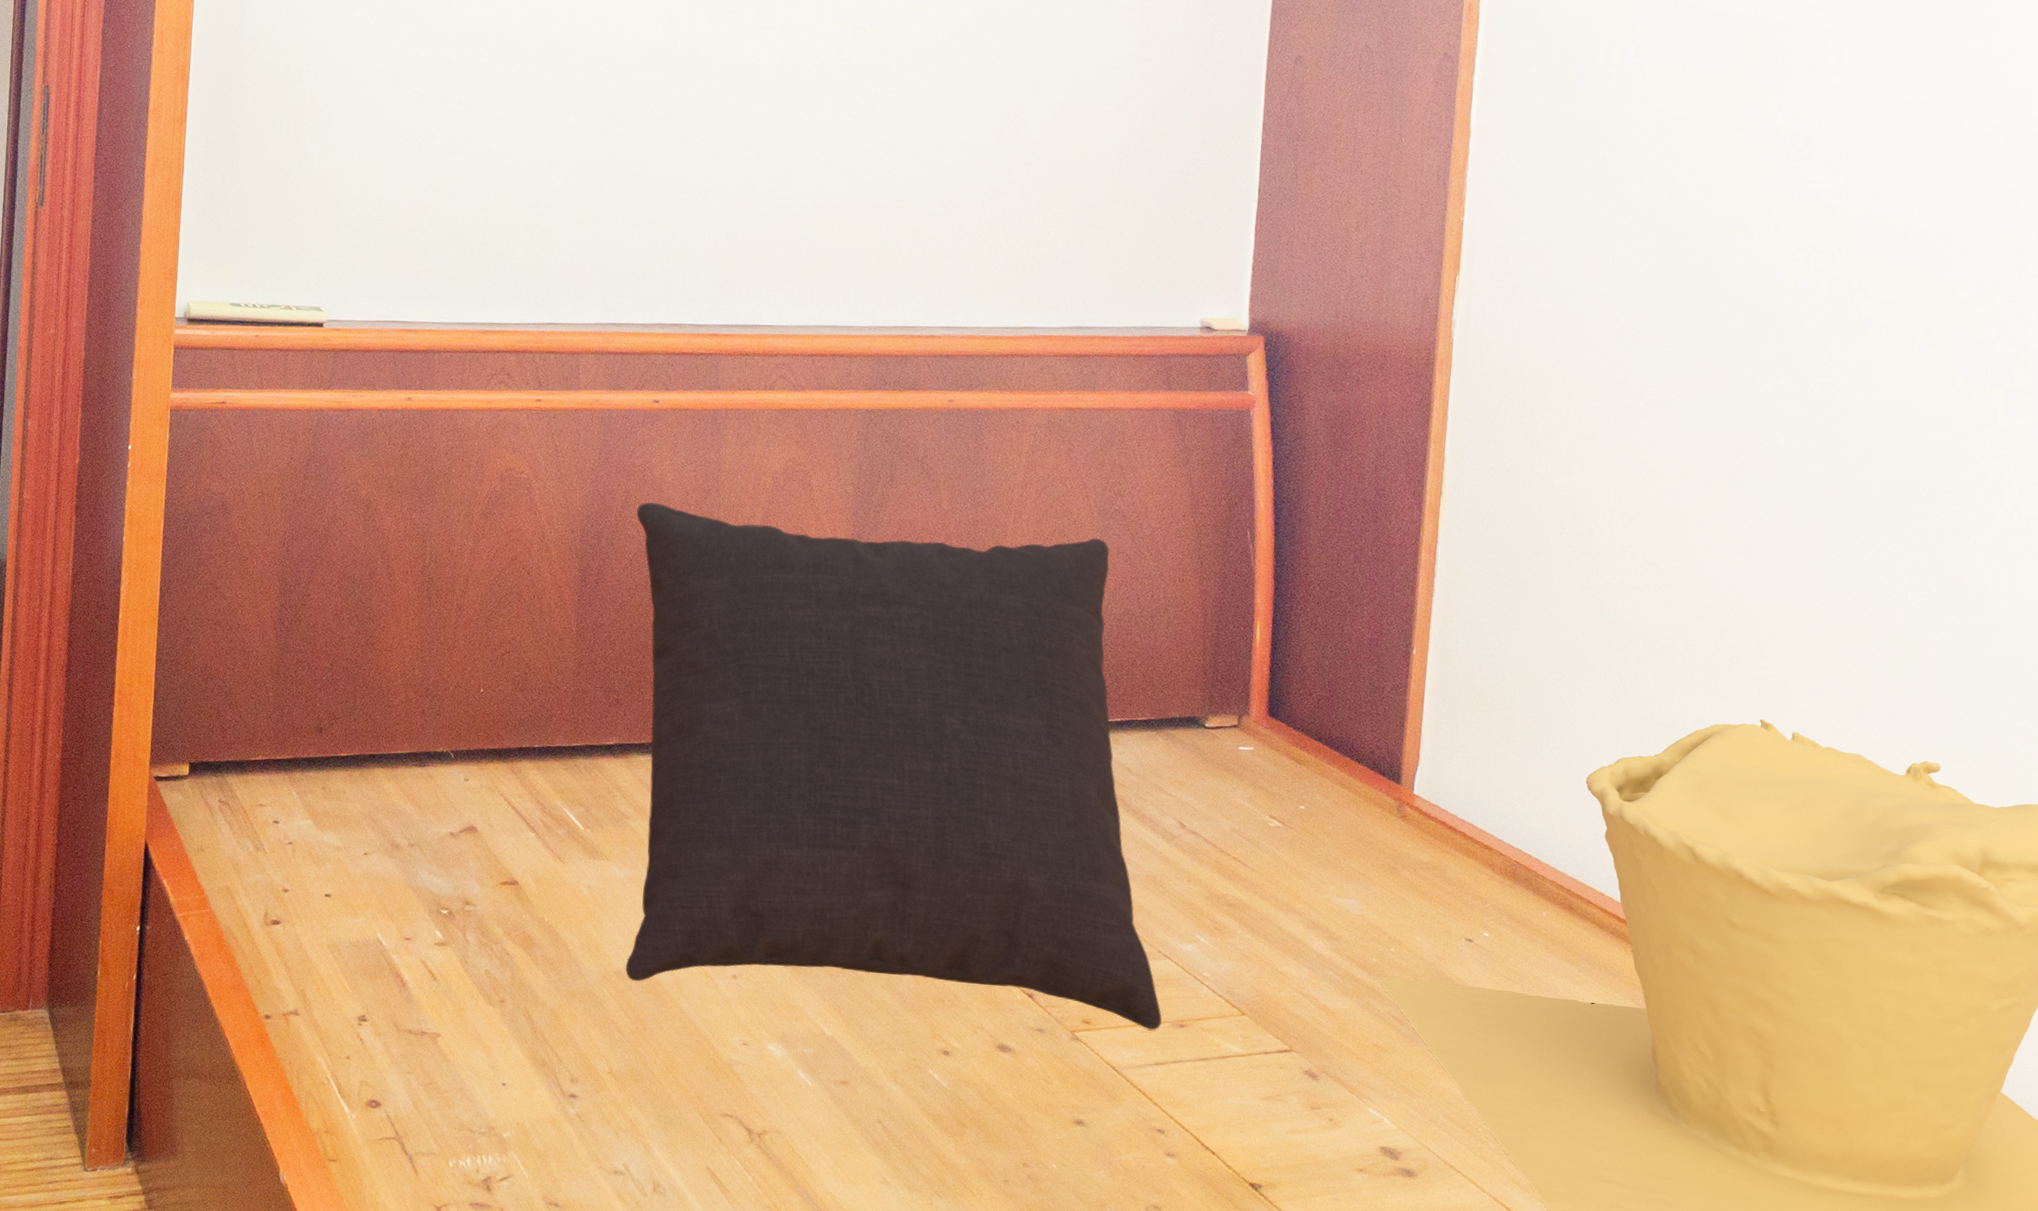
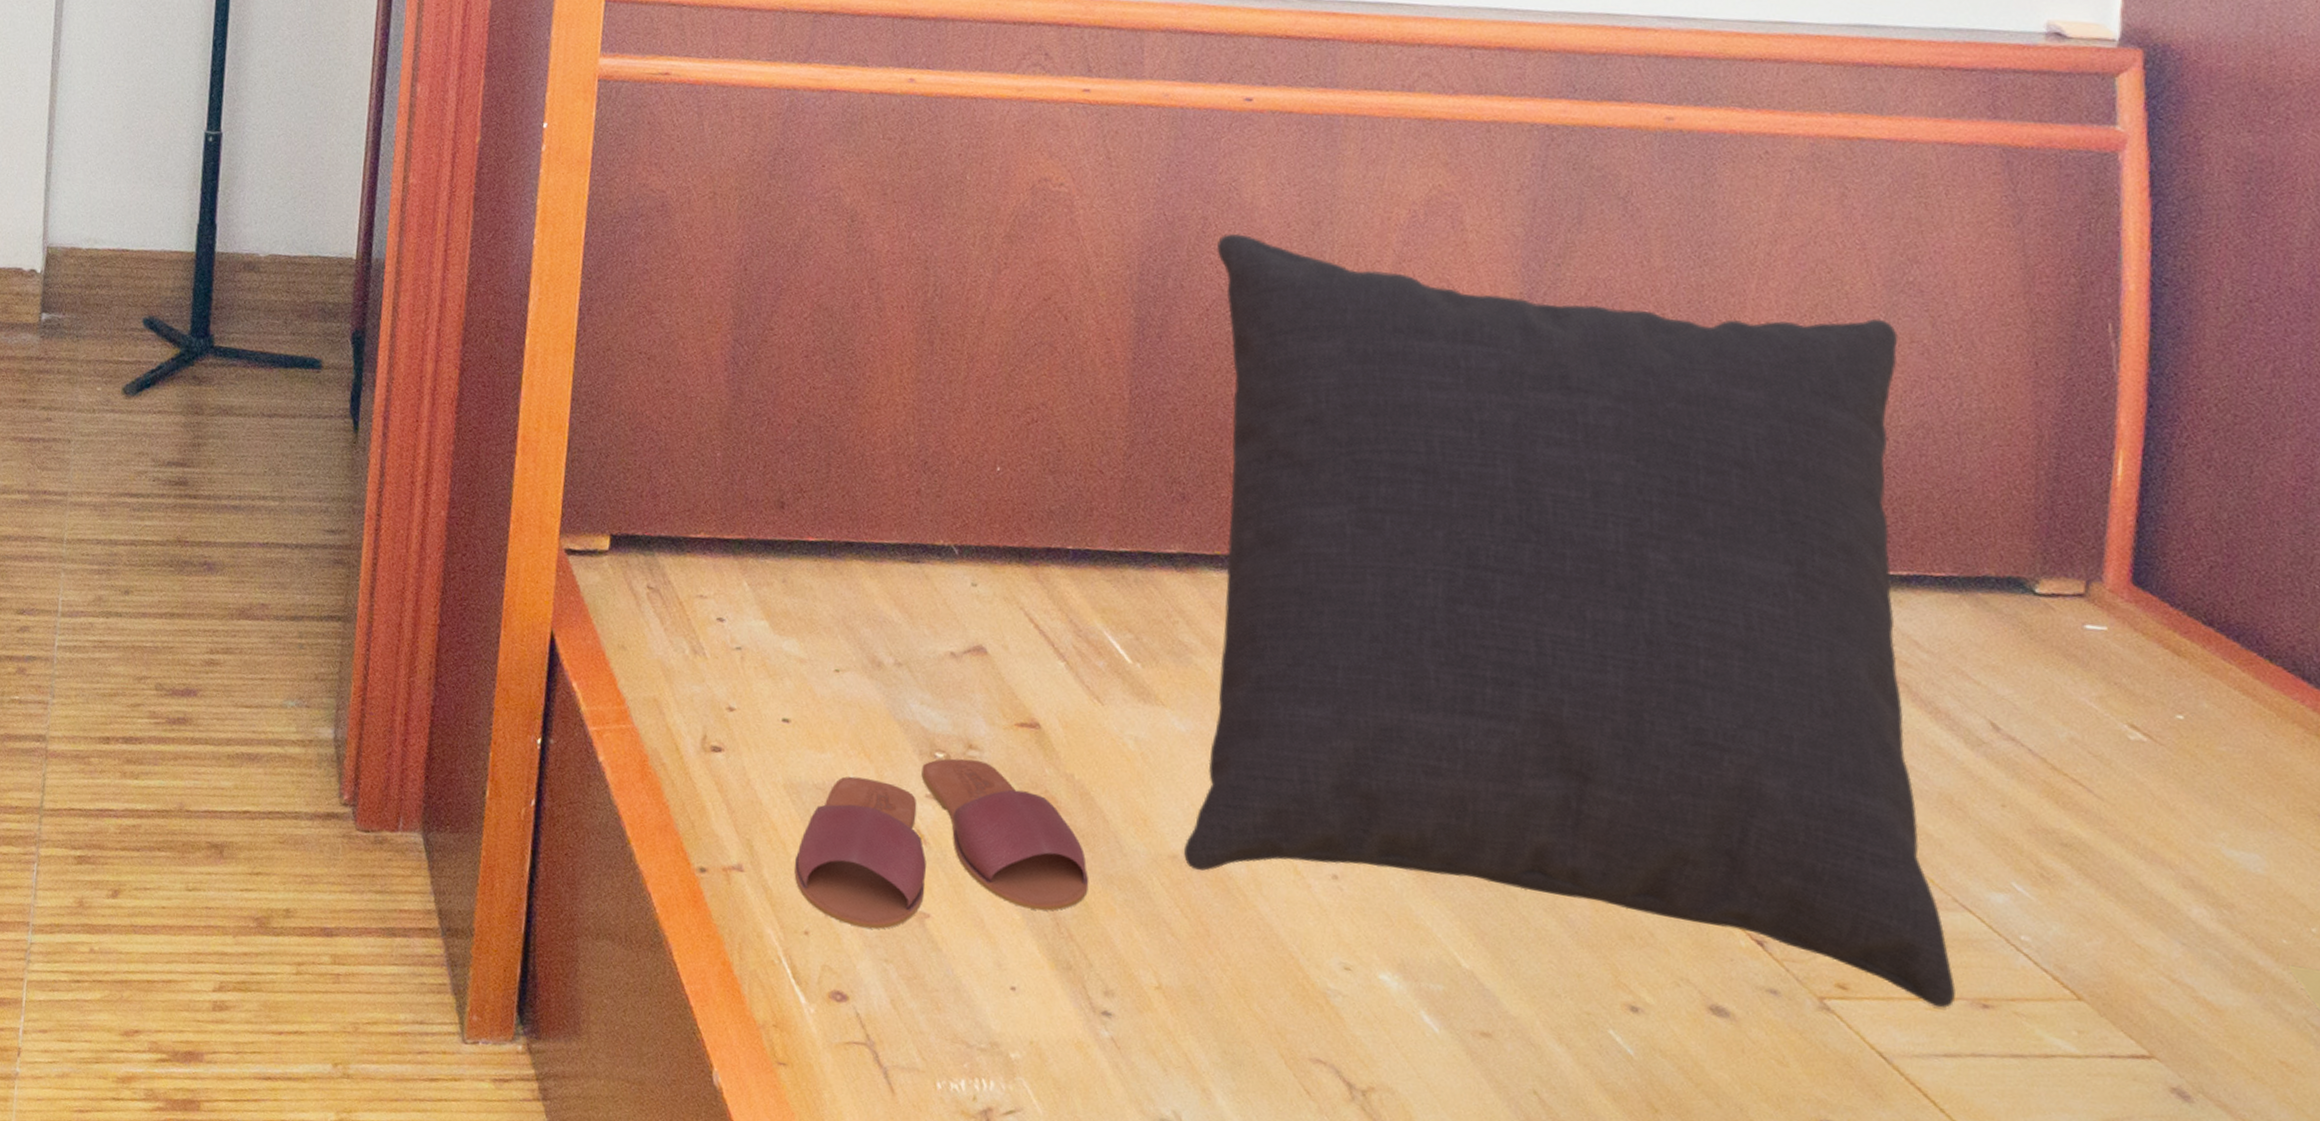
slippers: none [338,913,557,1050] -> present [794,758,1089,929]

